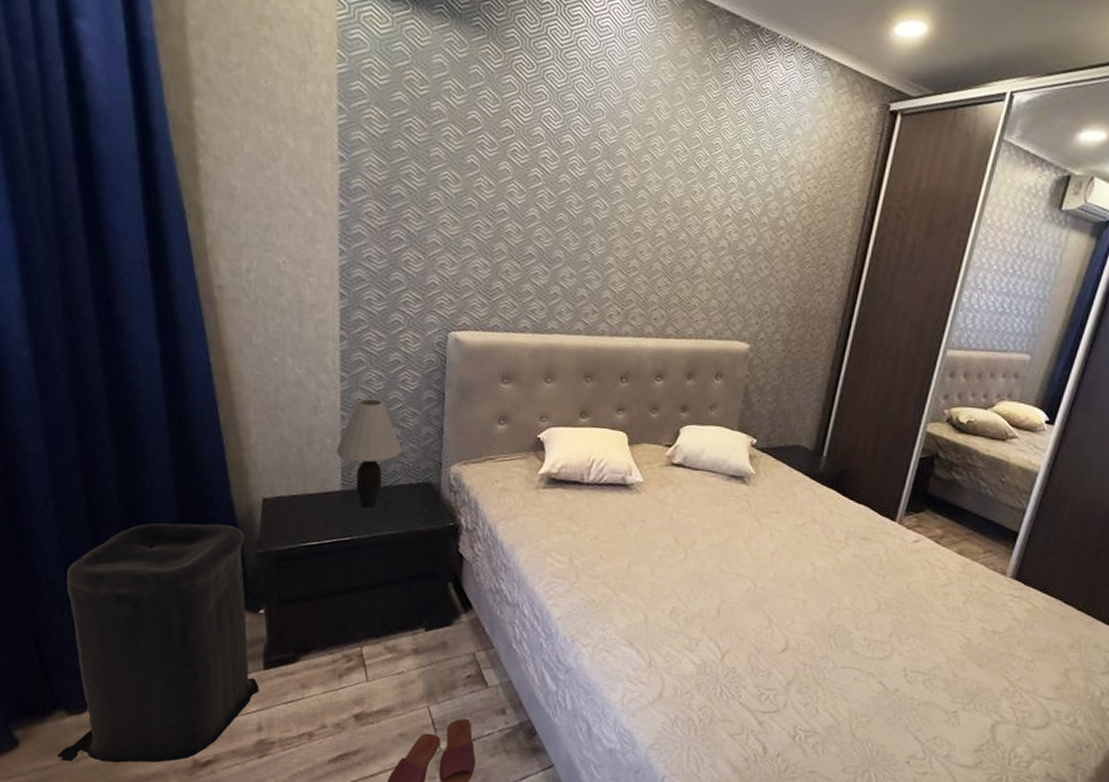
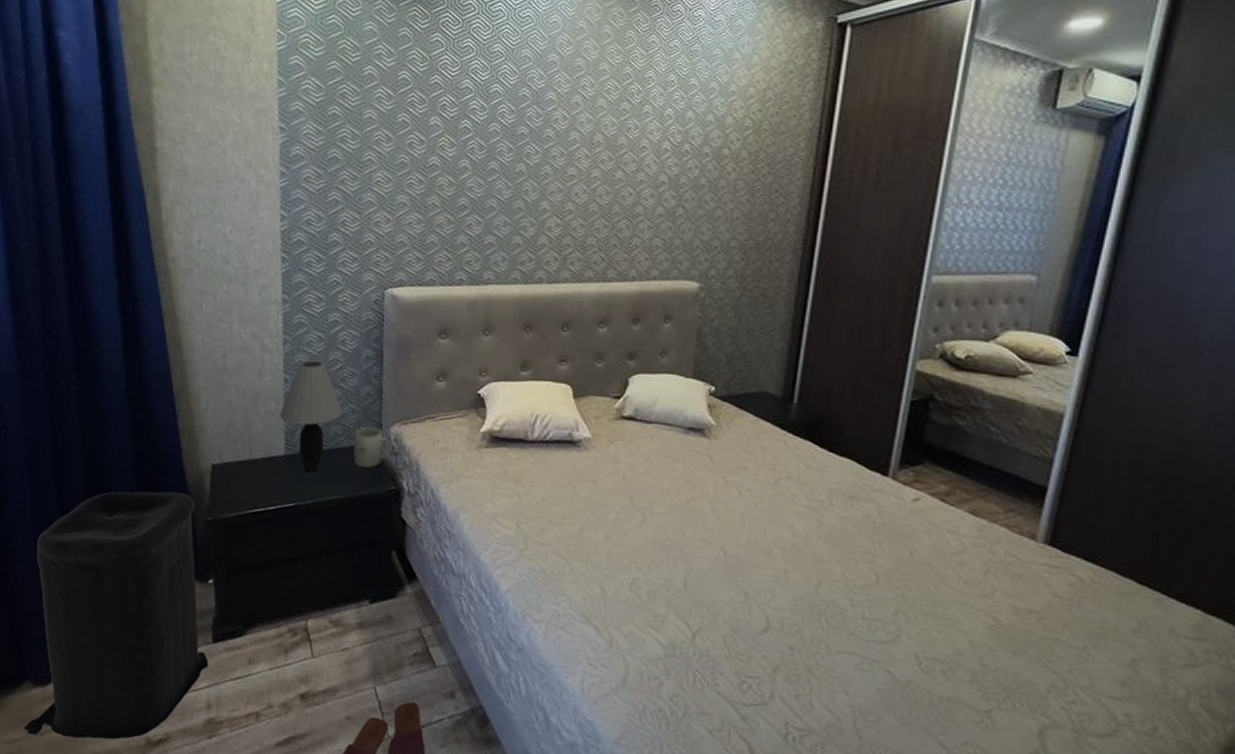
mug: none [412,465,453,505] -> present [353,426,394,468]

